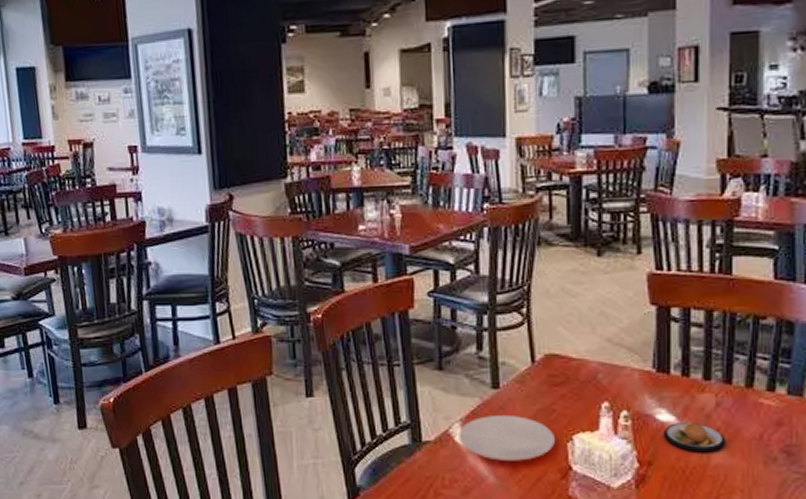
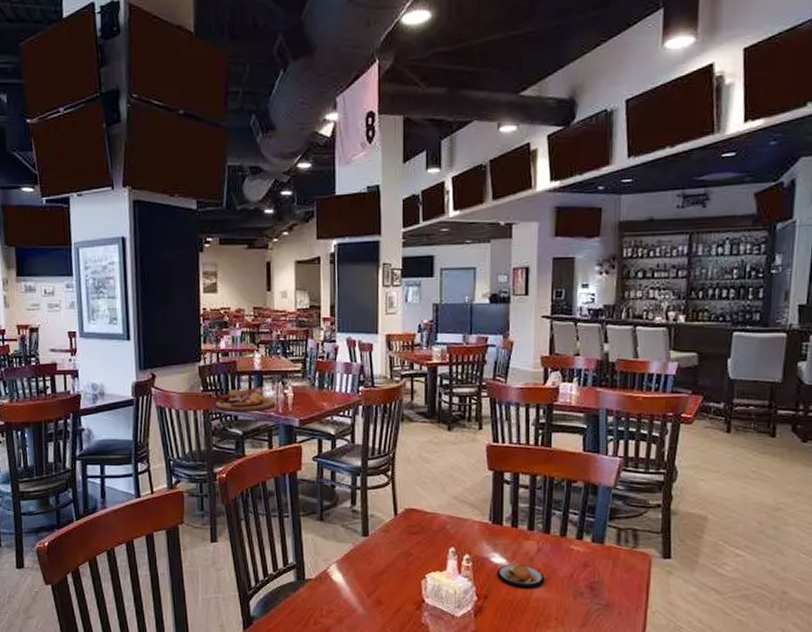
food platter: none [305,211,380,238] -> present [214,389,275,411]
plate: present [458,414,556,461] -> none [335,557,413,595]

